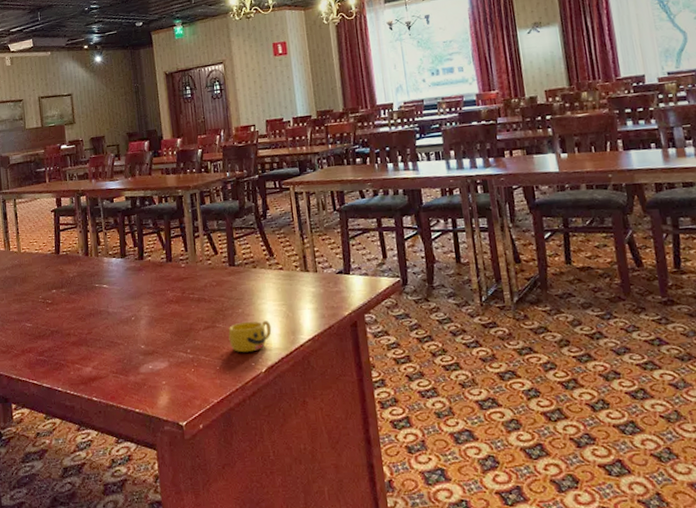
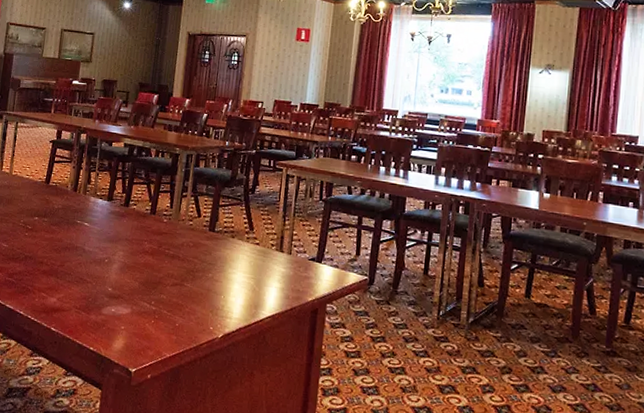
cup: present [228,321,272,353] -> none [193,286,237,317]

